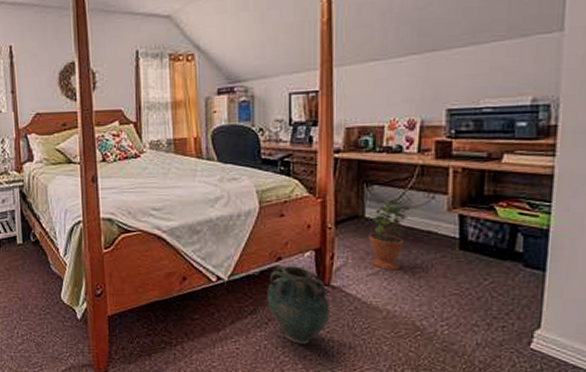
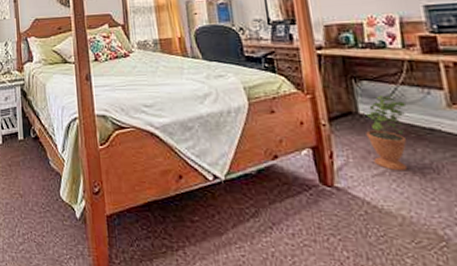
vase: present [267,266,330,344] -> none [267,165,339,253]

